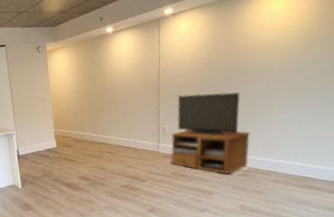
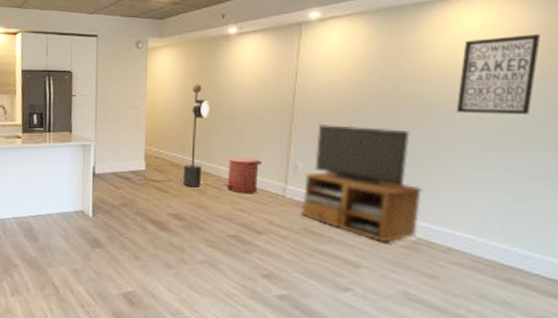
floor lamp: none [32,75,99,156] -> present [112,84,209,187]
trash can: none [115,127,141,154] -> present [224,157,262,193]
wall art: none [270,10,324,75] -> present [456,34,542,114]

